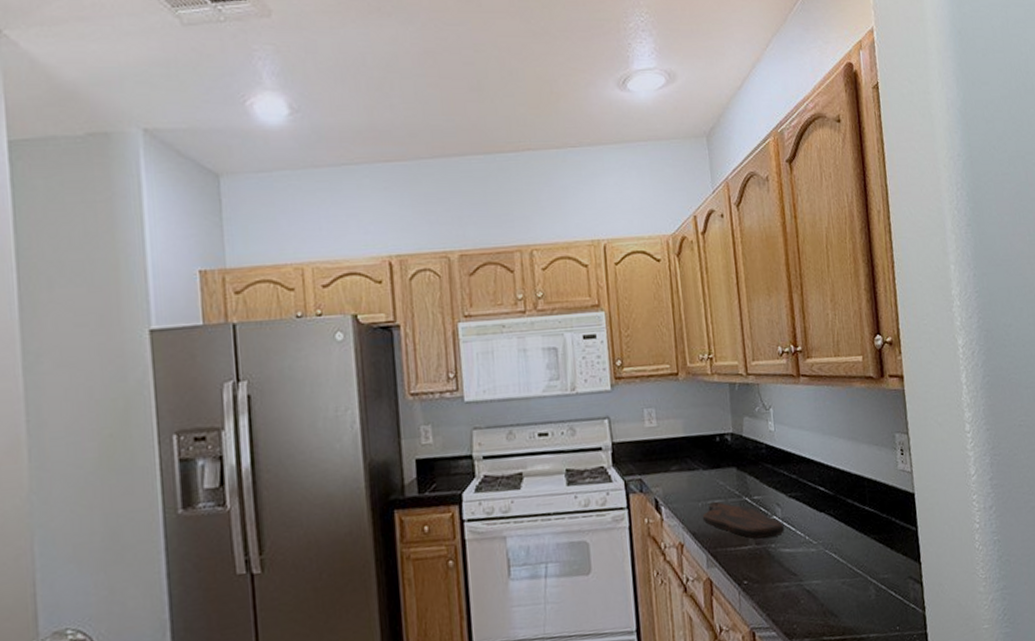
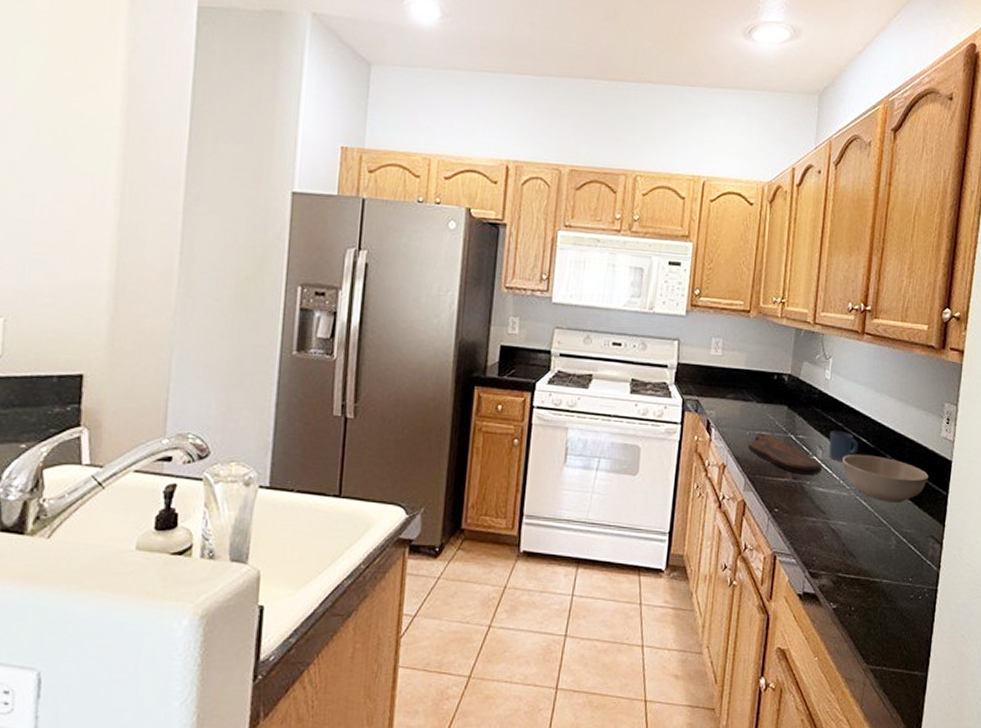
mug: none [785,483,818,517] -> present [829,431,859,461]
bowl: none [803,502,895,551] -> present [842,454,929,503]

